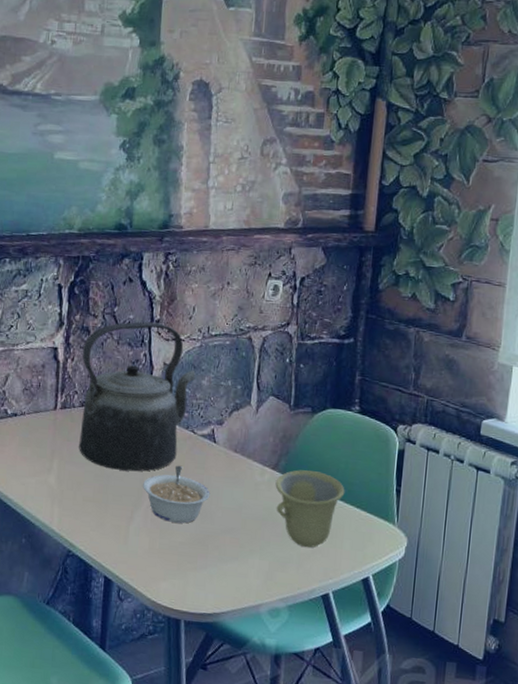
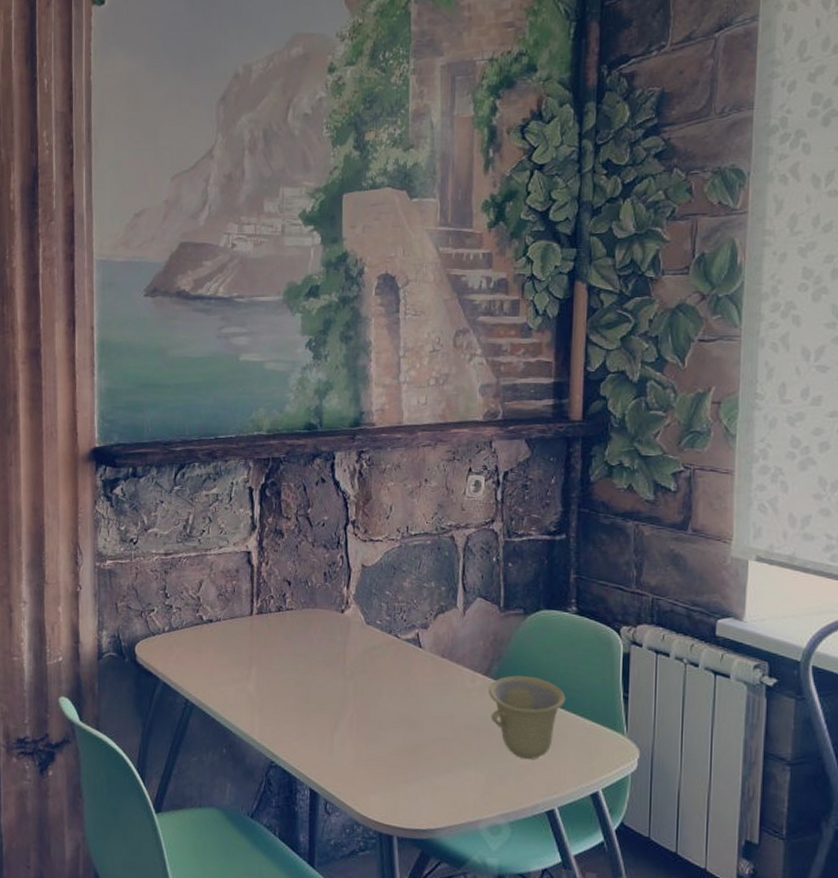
kettle: present [79,321,196,472] -> none [276,522,396,679]
legume: present [143,465,210,524] -> none [346,671,418,733]

